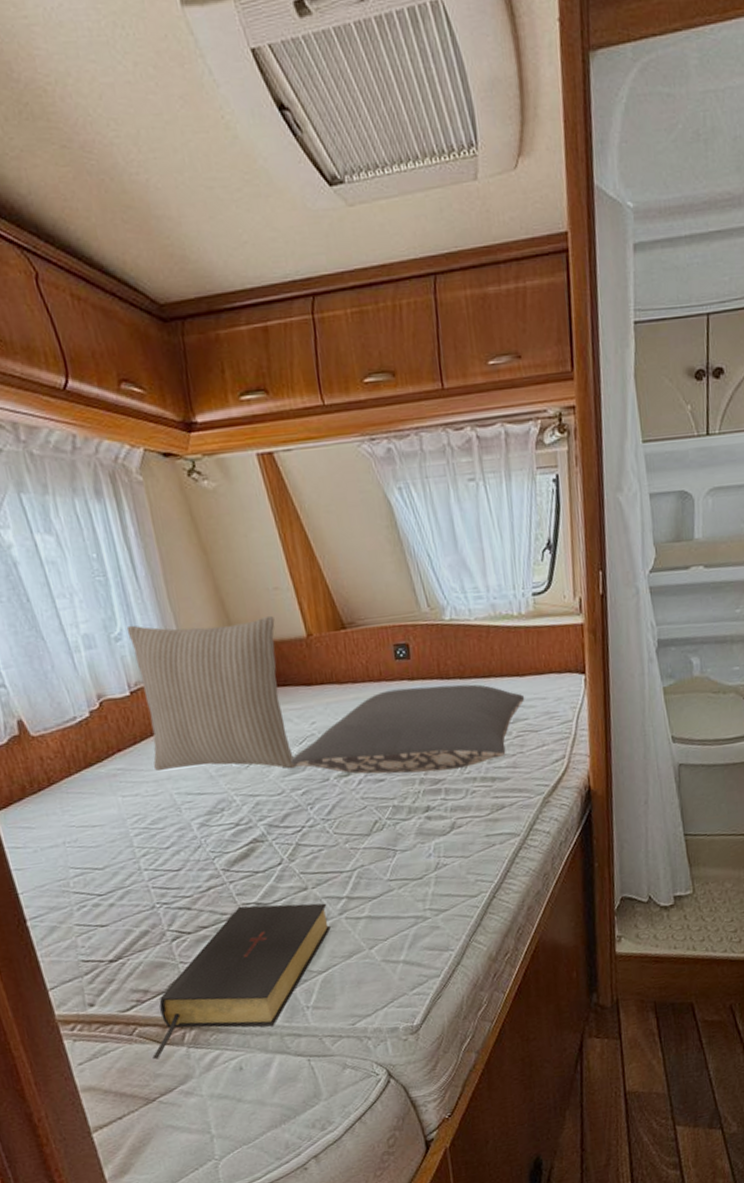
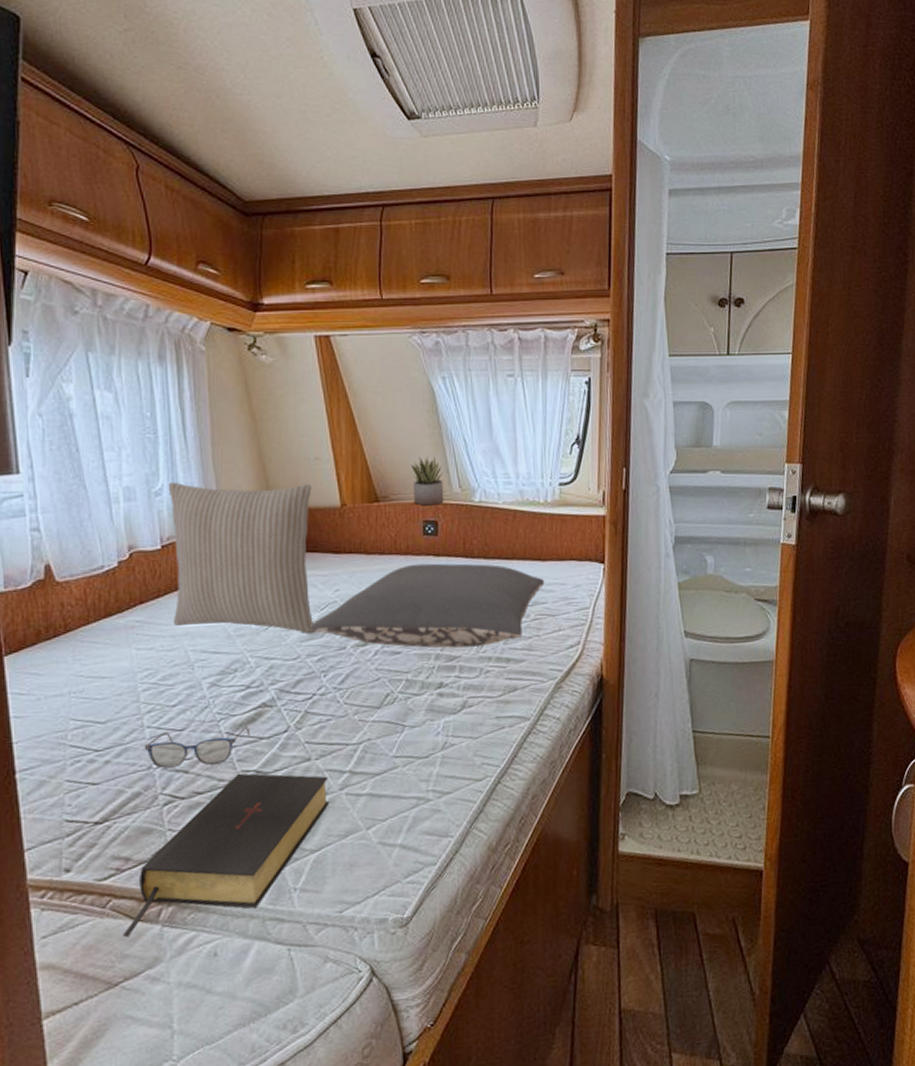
glasses: none [144,862,247,907] -> present [144,726,251,769]
succulent plant: none [374,576,414,629] -> present [410,457,444,506]

